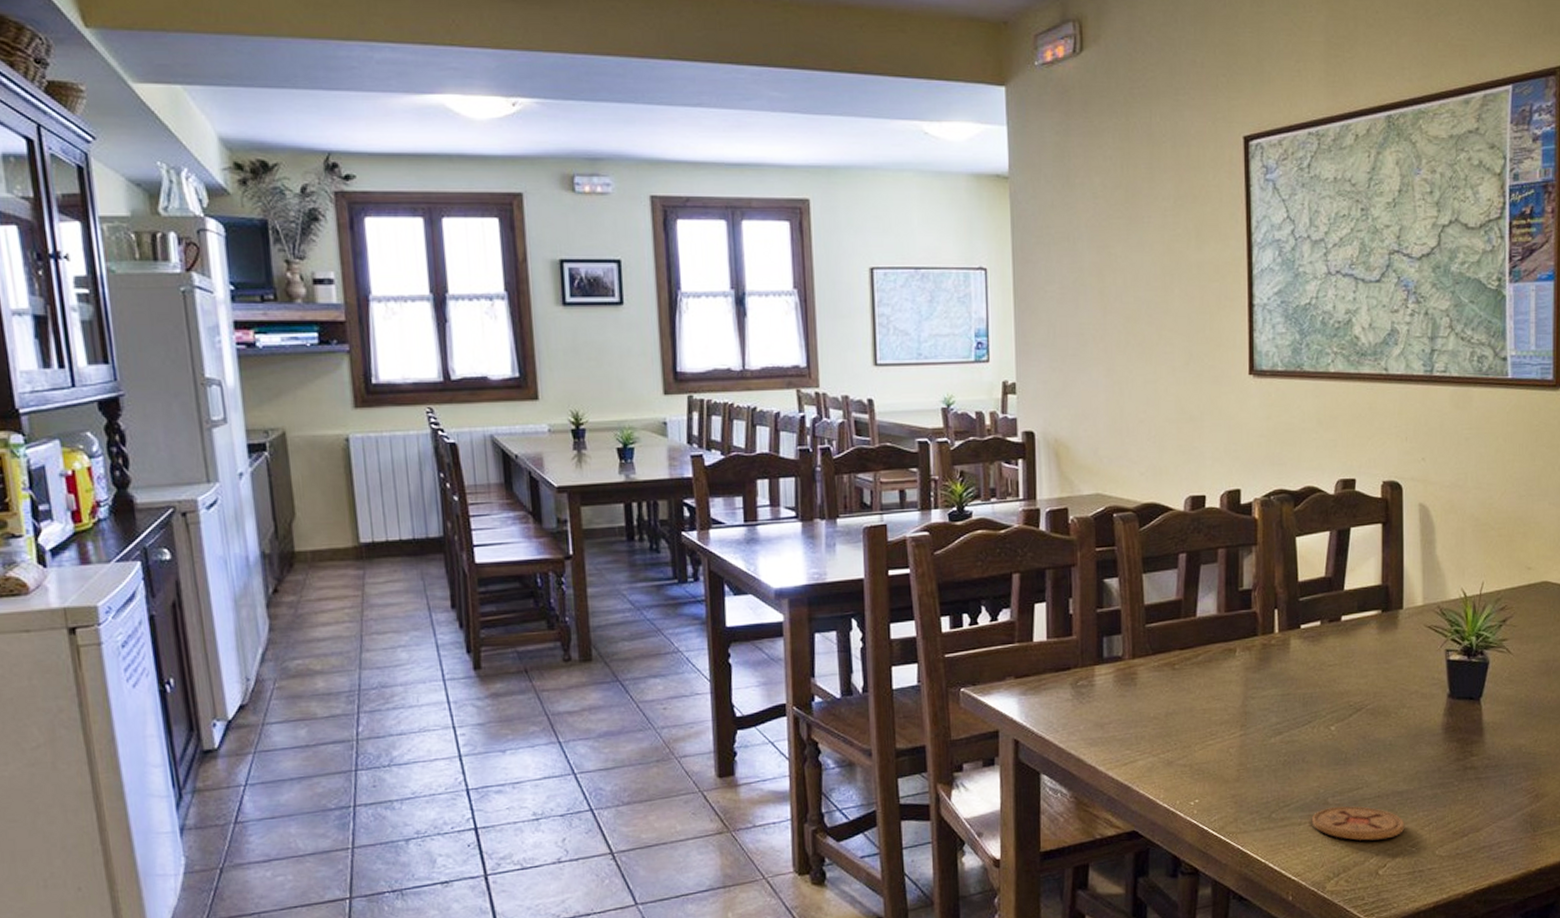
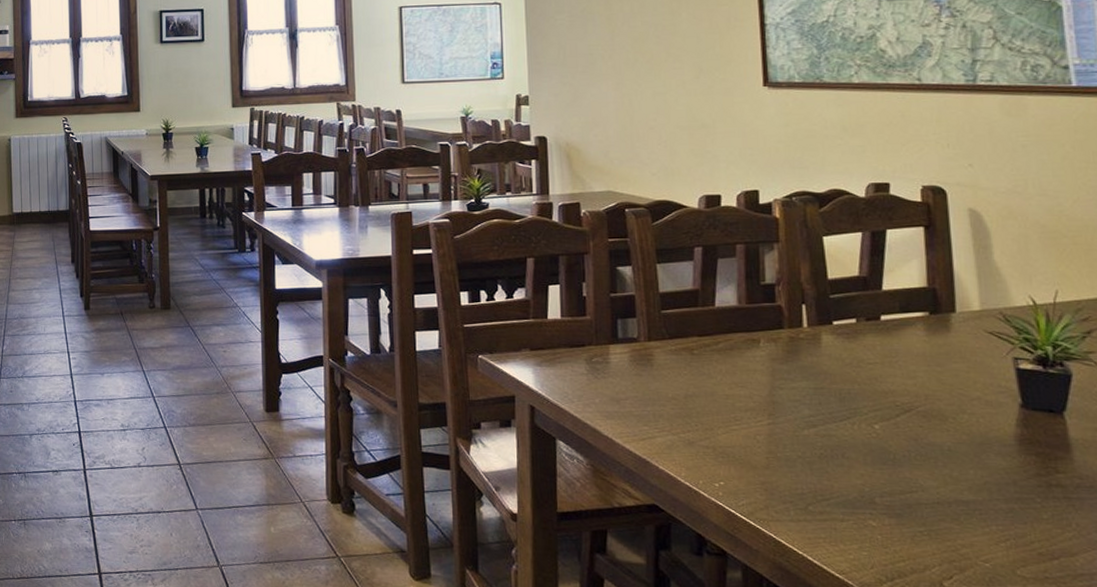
coaster: present [1312,806,1405,841] -> none [857,508,974,550]

